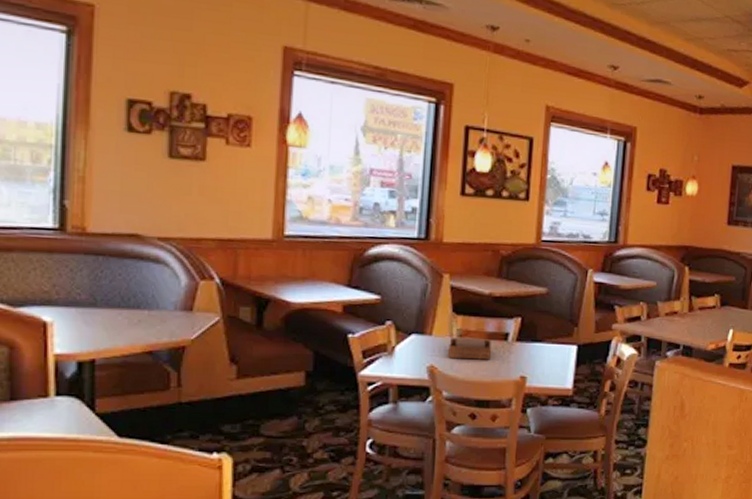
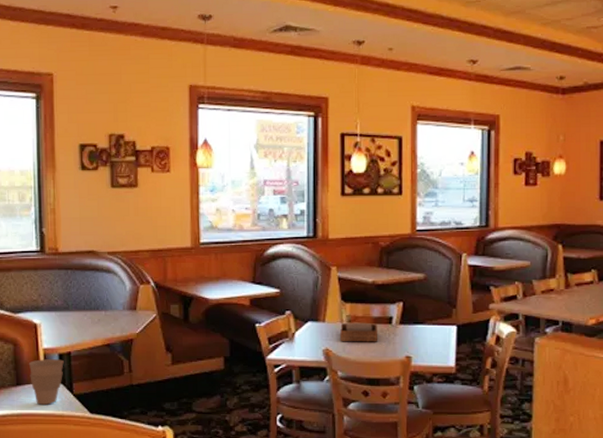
cup: none [30,368,84,426] -> present [28,359,64,405]

